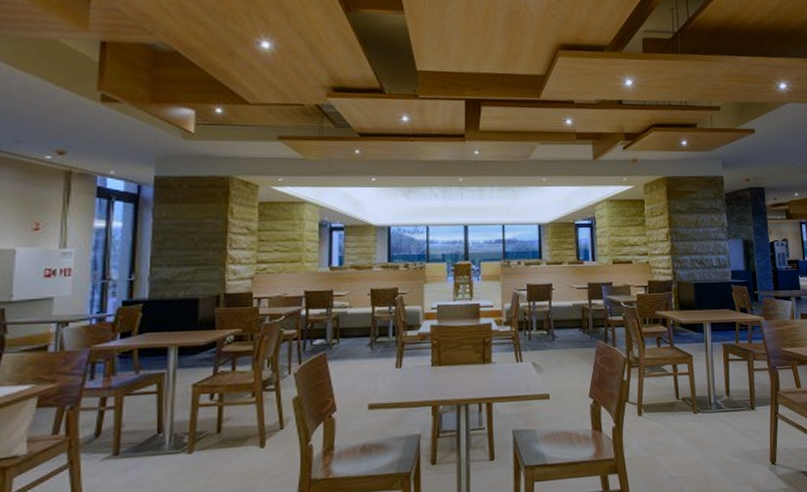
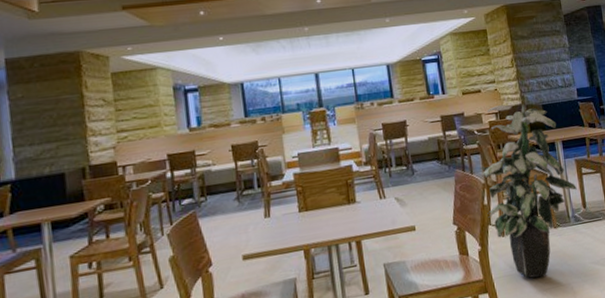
indoor plant: none [624,279,721,464] -> present [481,104,577,278]

